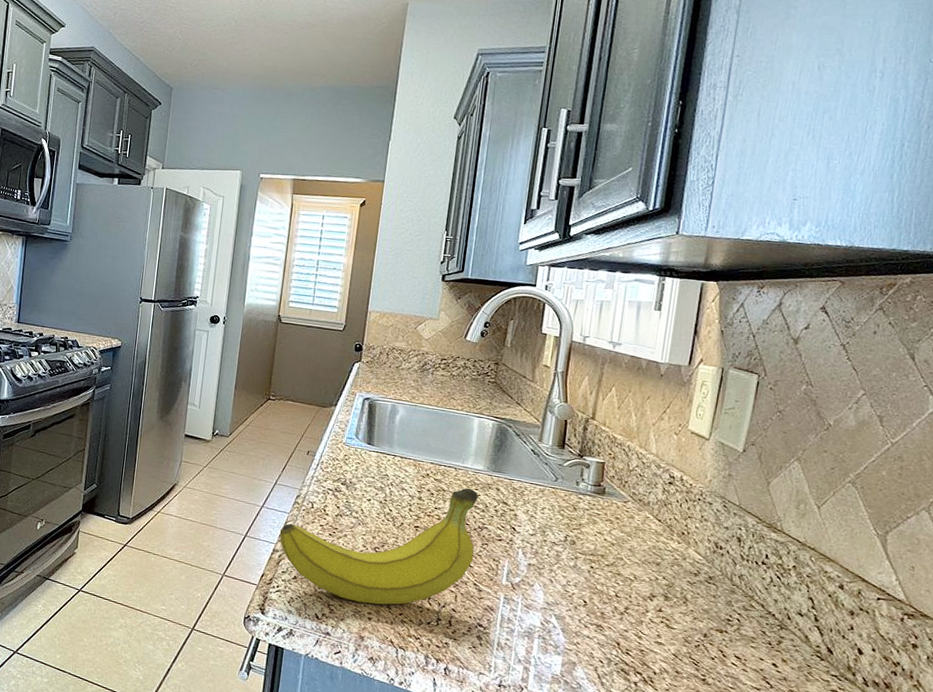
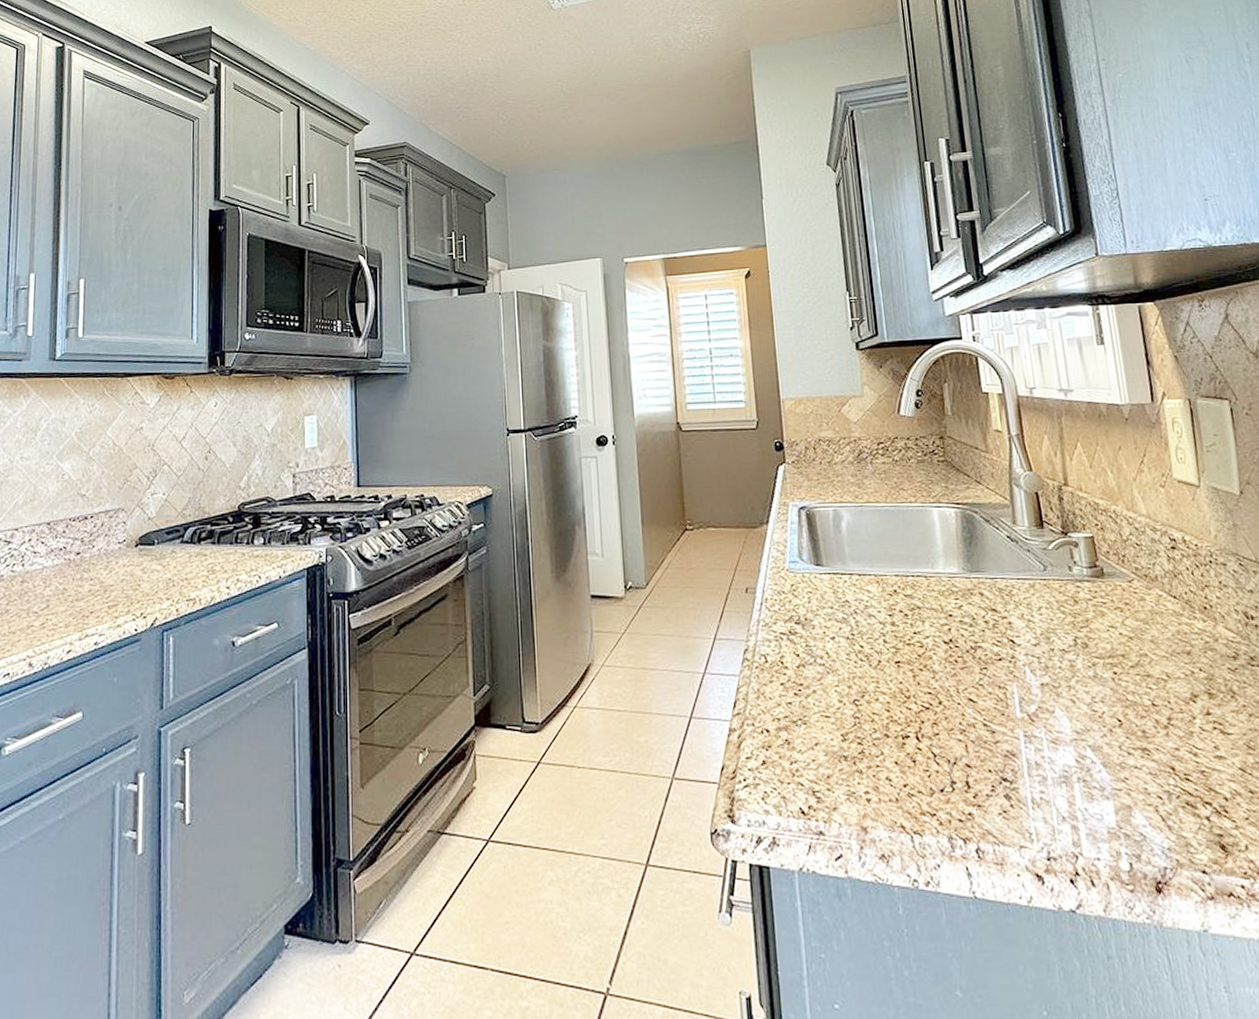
fruit: present [279,487,478,605] -> none [732,599,975,781]

